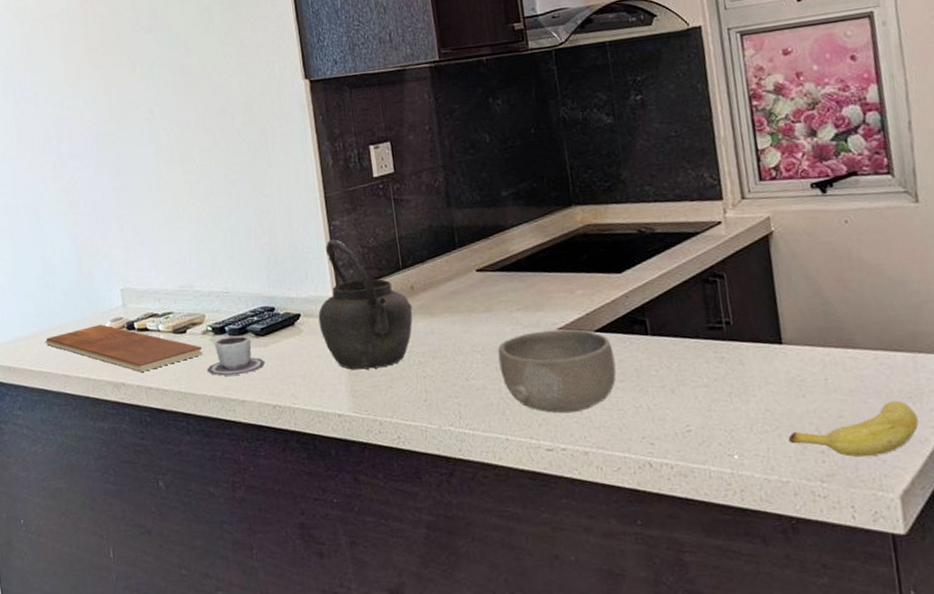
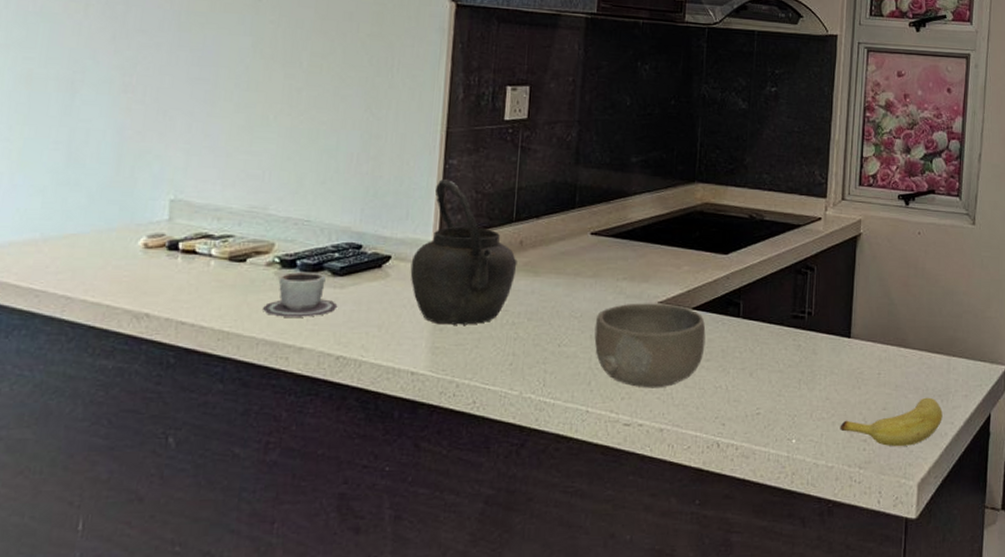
chopping board: present [45,324,203,372] -> none [46,239,262,302]

